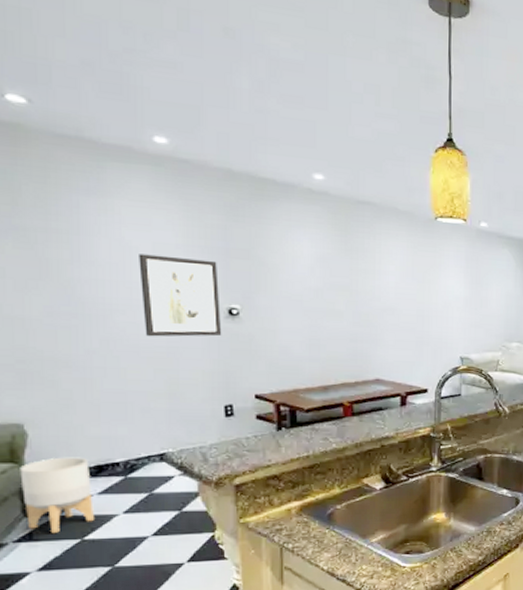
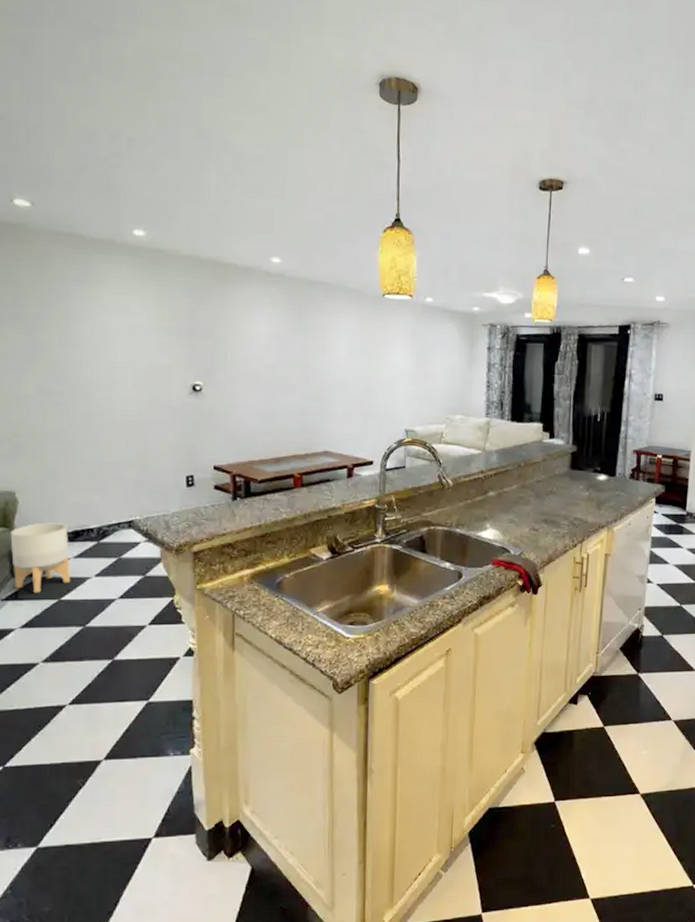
wall art: present [139,254,222,337] -> none [117,336,186,412]

